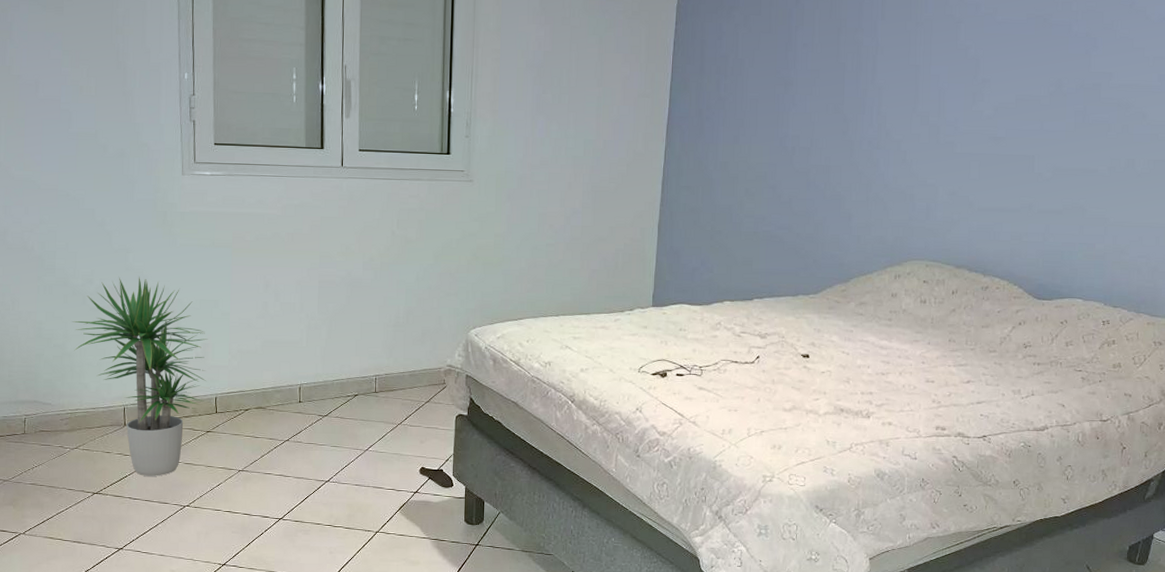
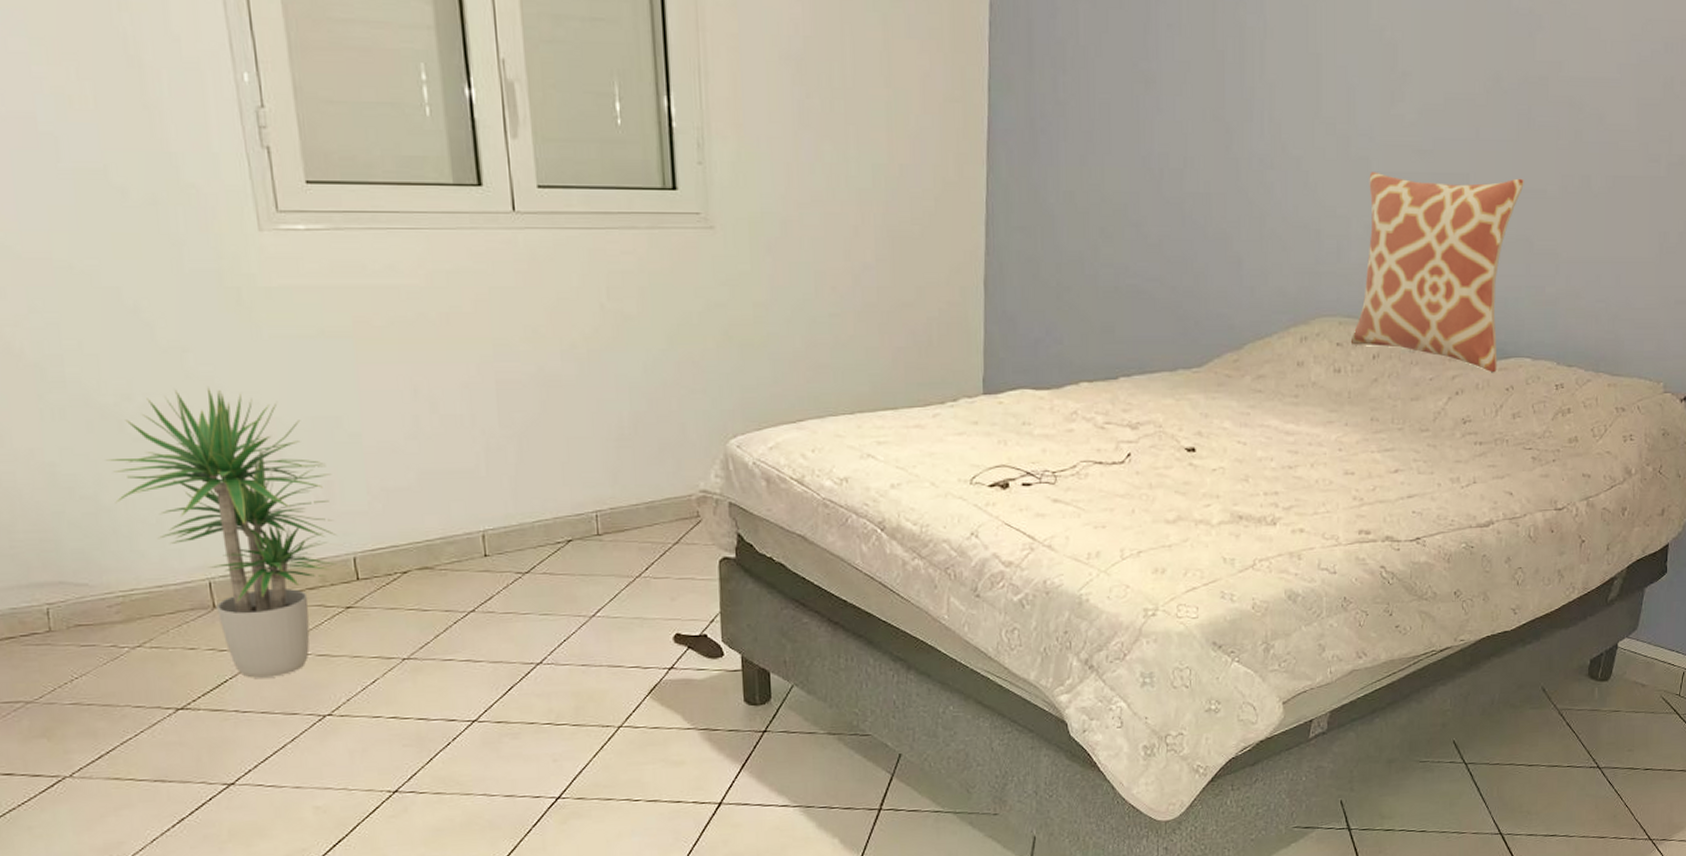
pillow: none [934,152,1079,309] -> present [1350,171,1524,373]

